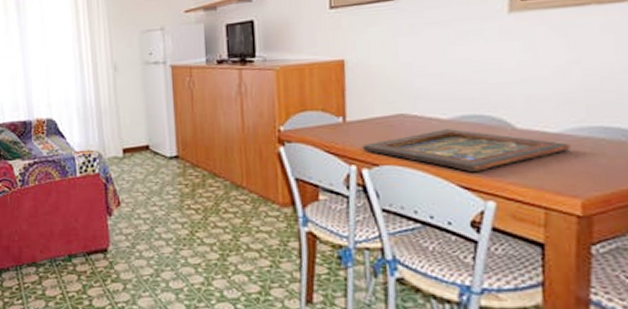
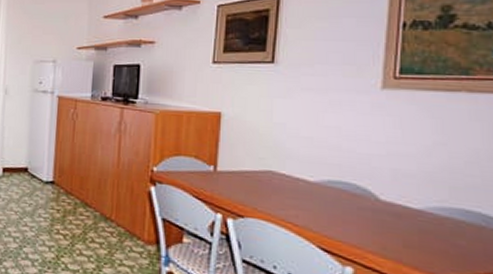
religious icon: present [362,129,571,171] -> none [230,190,431,236]

